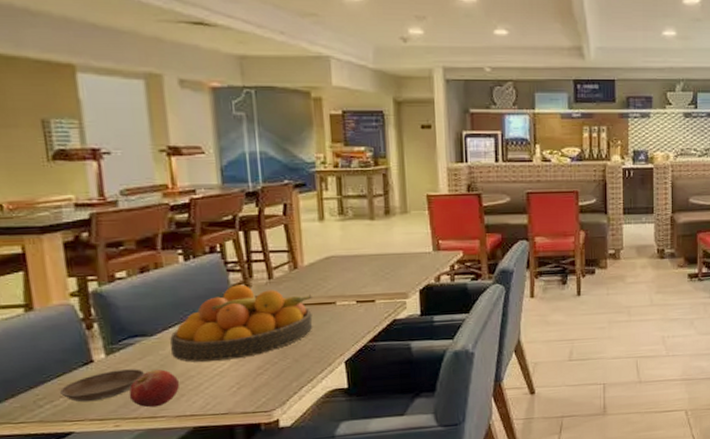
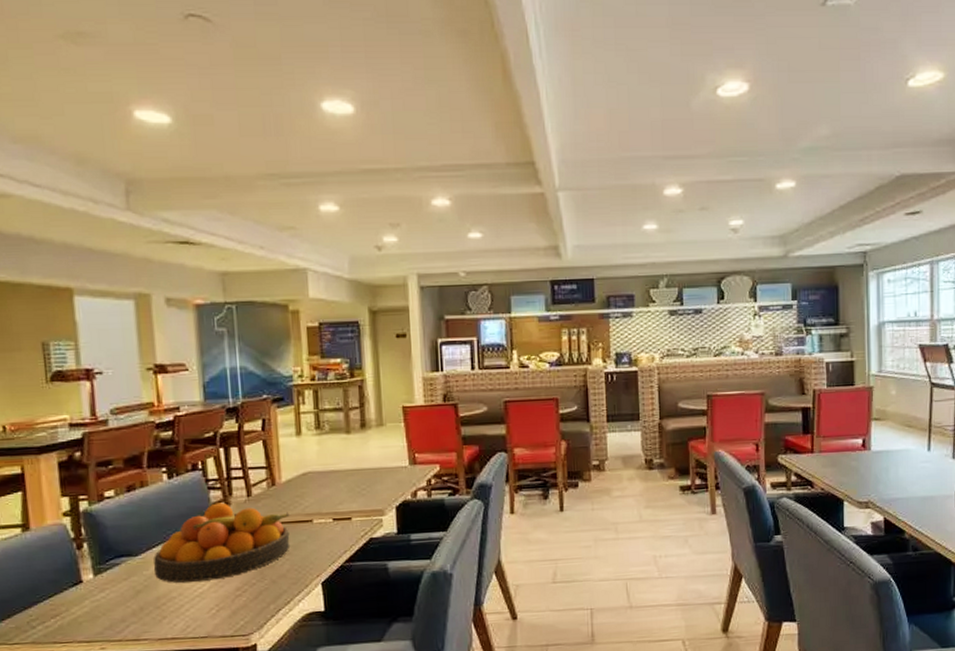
saucer: present [59,369,144,403] -> none [50,589,129,624]
fruit: present [129,369,179,408] -> none [114,590,161,630]

